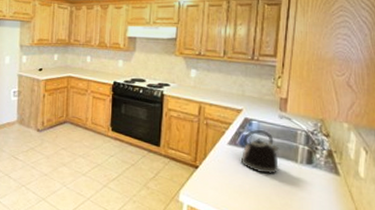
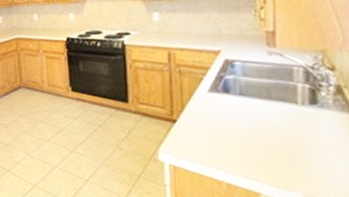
kettle: present [240,130,280,174] -> none [224,71,275,121]

